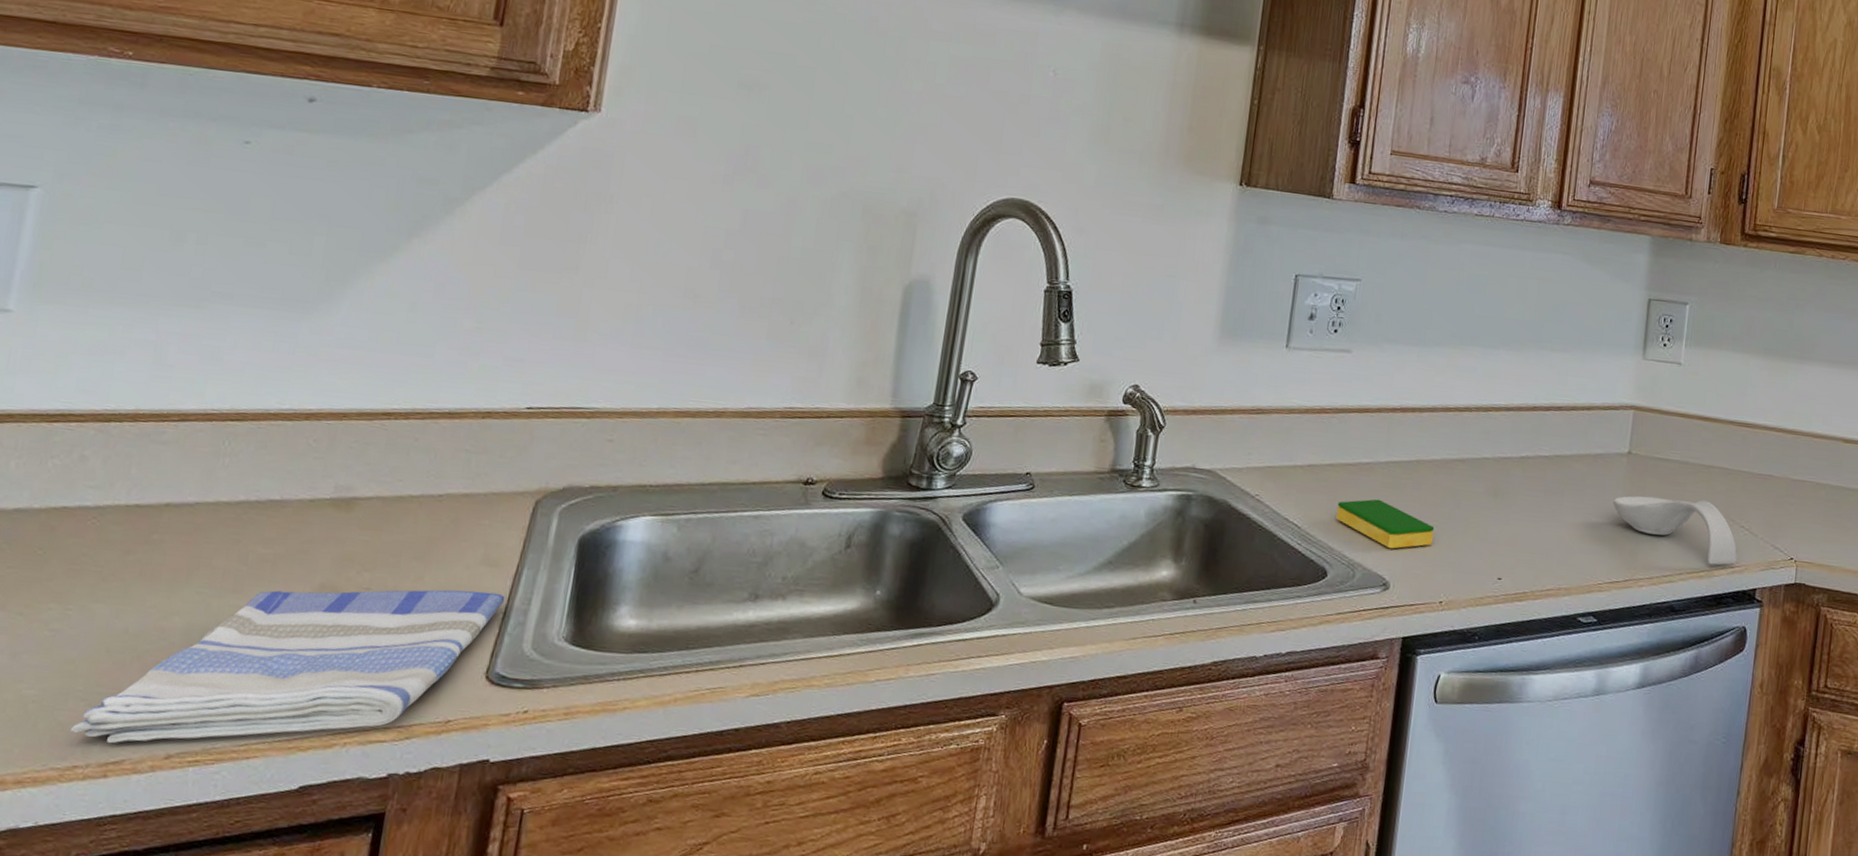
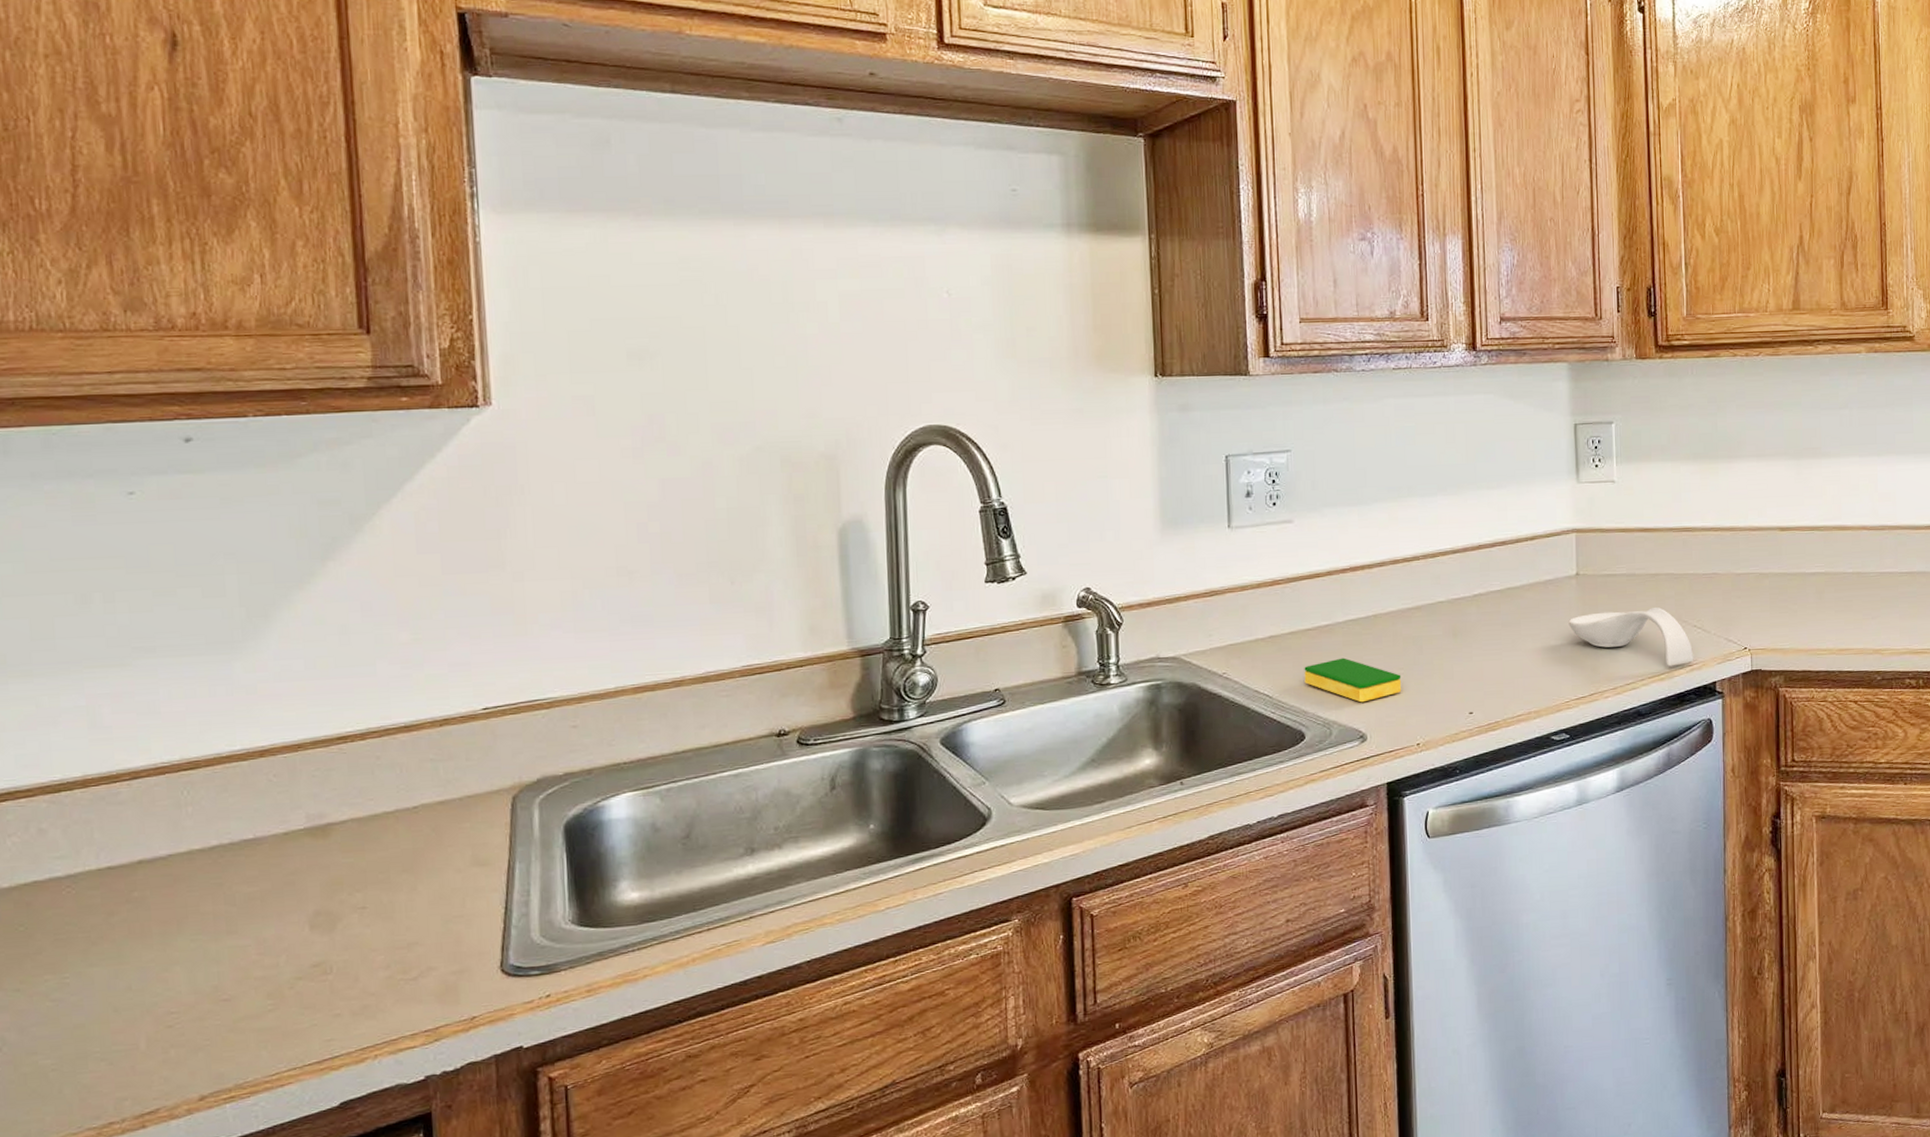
dish towel: present [69,589,505,744] -> none [96,890,504,1096]

